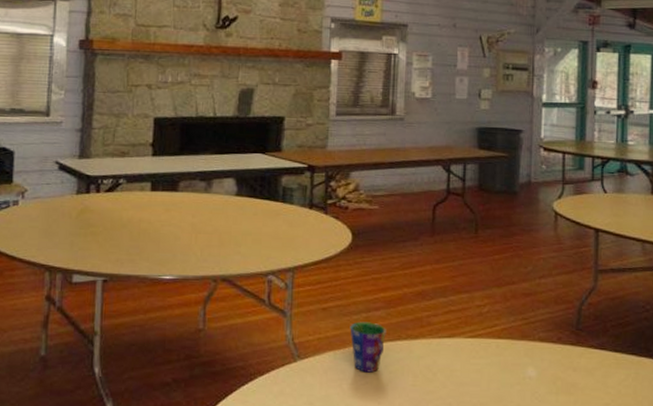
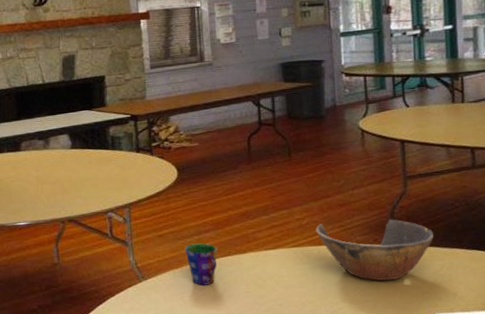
bowl: none [496,314,622,387] -> present [316,219,434,281]

